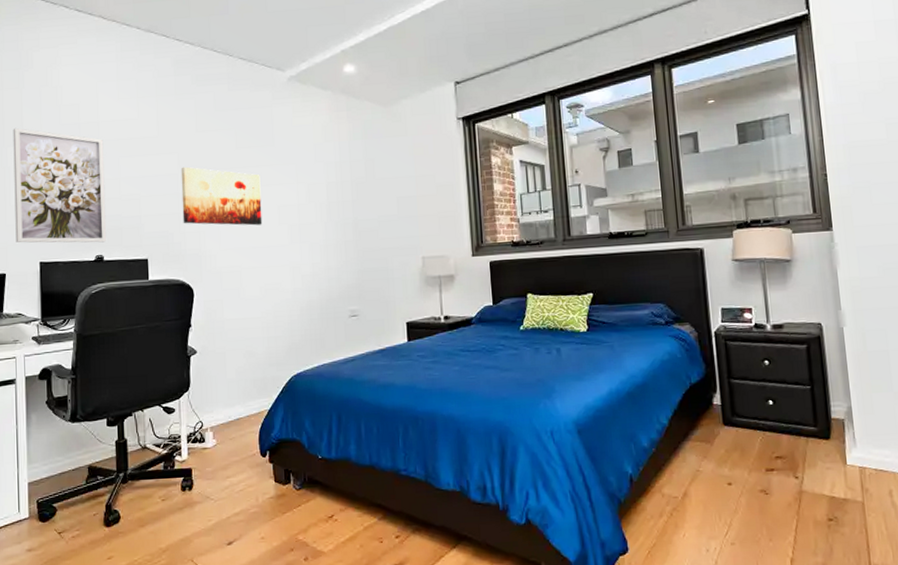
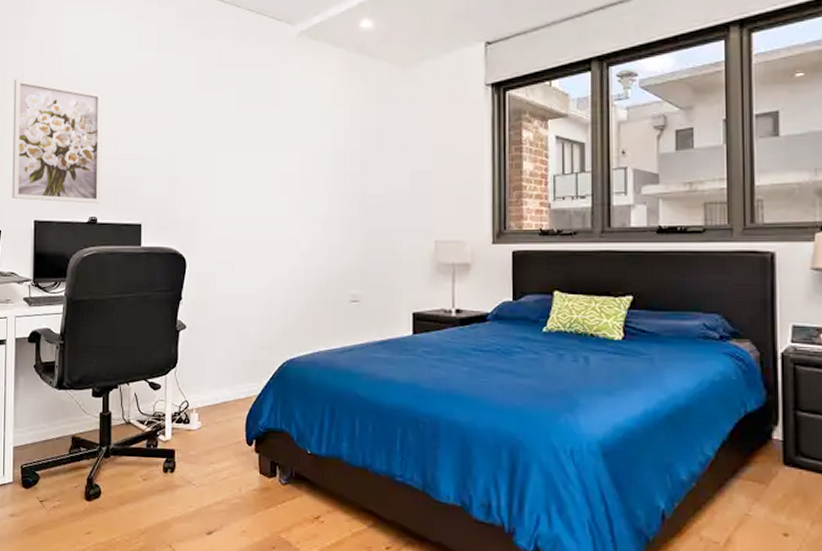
wall art: present [180,166,263,226] -> none [179,127,262,195]

